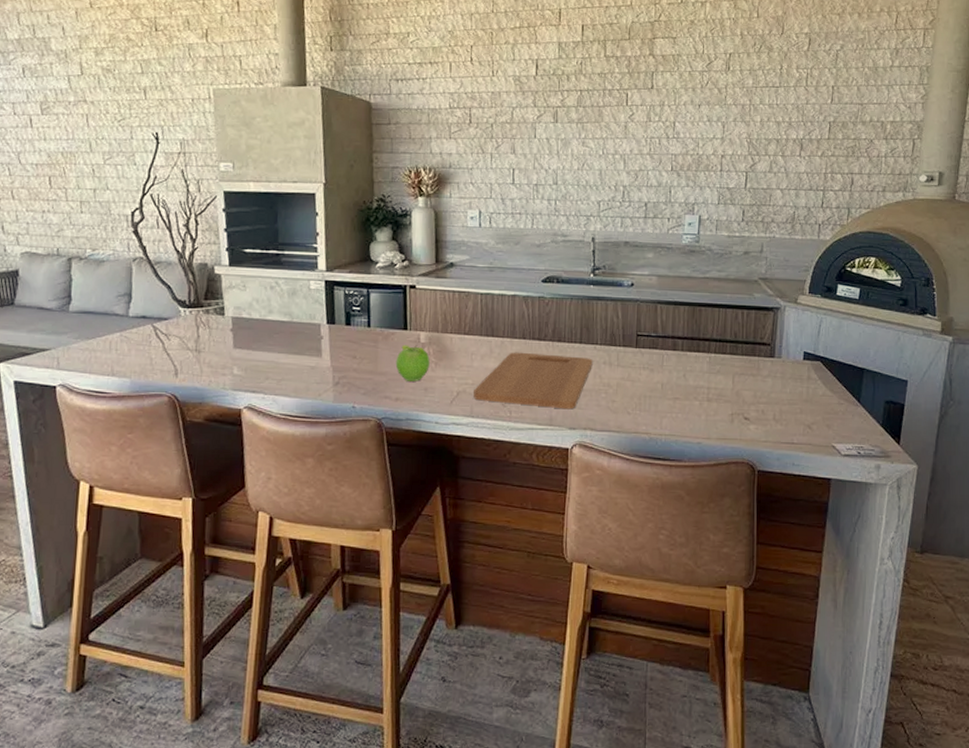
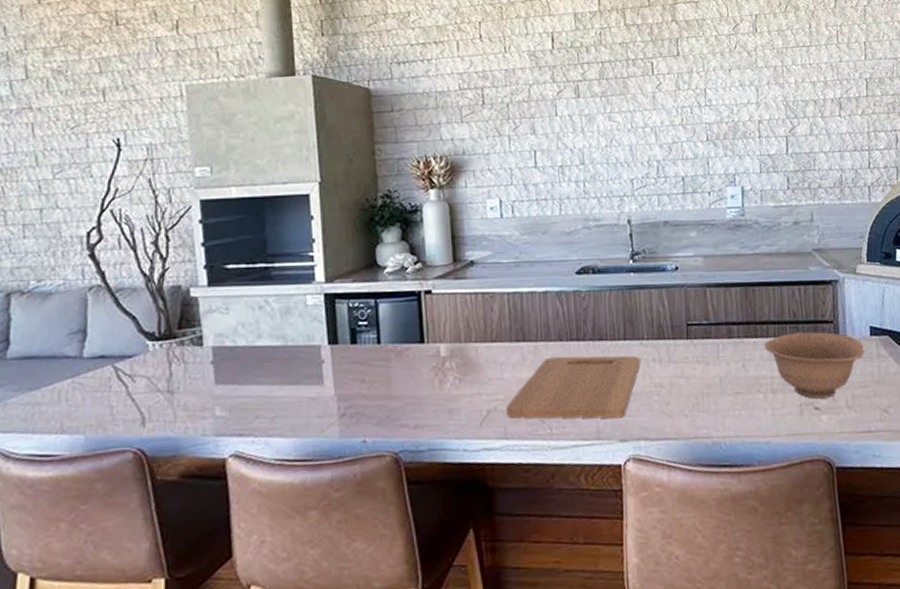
fruit: present [395,345,430,382] -> none [412,360,453,404]
bowl: none [705,351,798,411] -> present [764,332,866,399]

